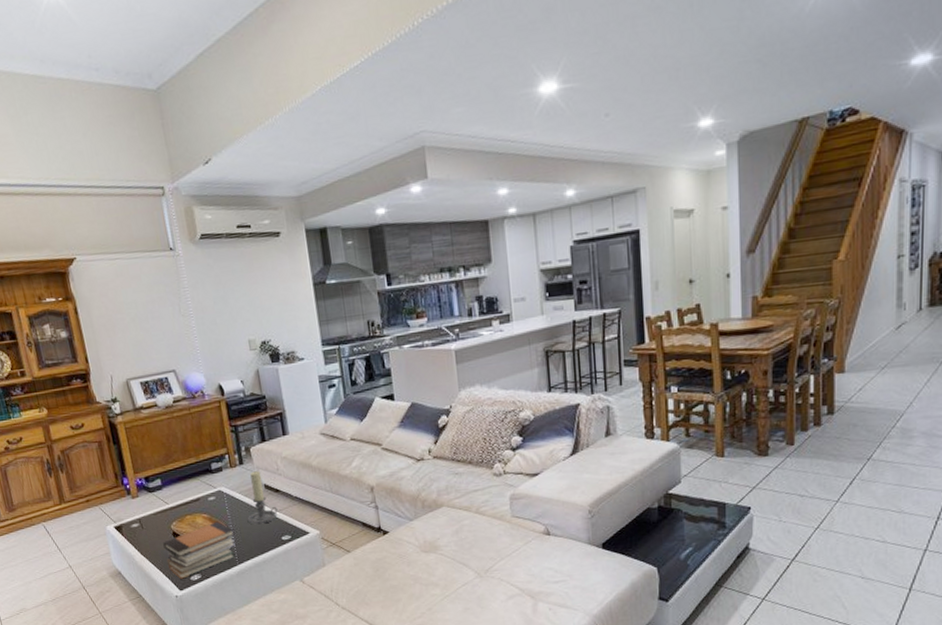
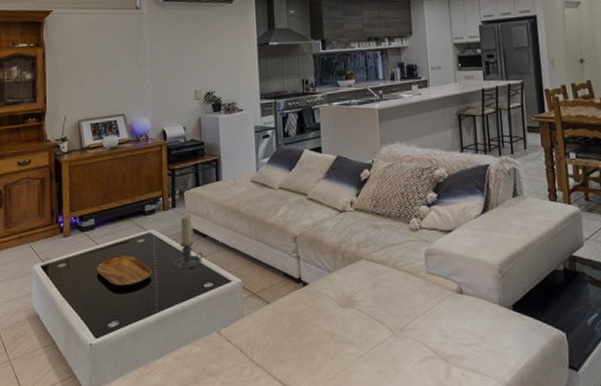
book stack: present [163,521,235,579] -> none [86,265,158,325]

